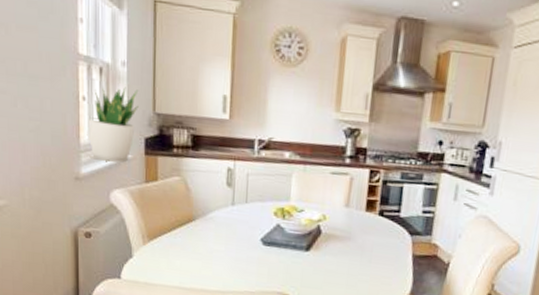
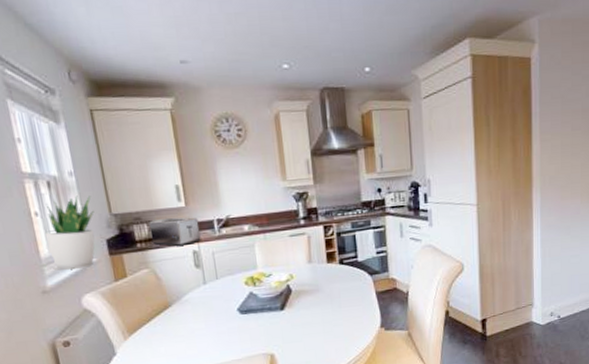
toaster: none [189,127,240,161] -> present [149,217,201,247]

